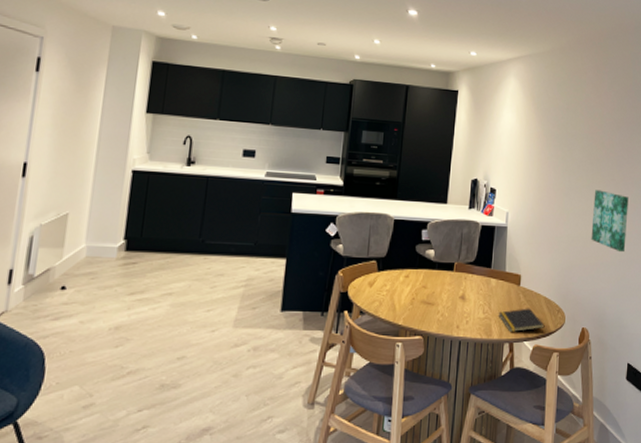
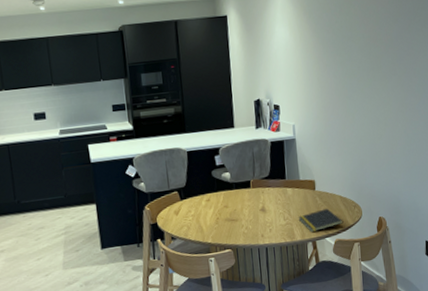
wall art: present [591,189,629,253] -> none [377,86,414,143]

